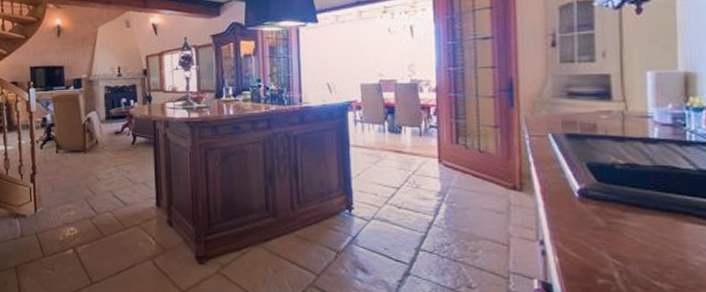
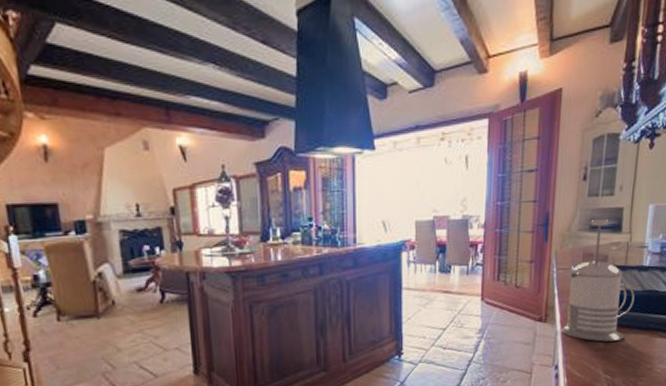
french press: none [541,86,643,221] -> present [560,219,635,342]

